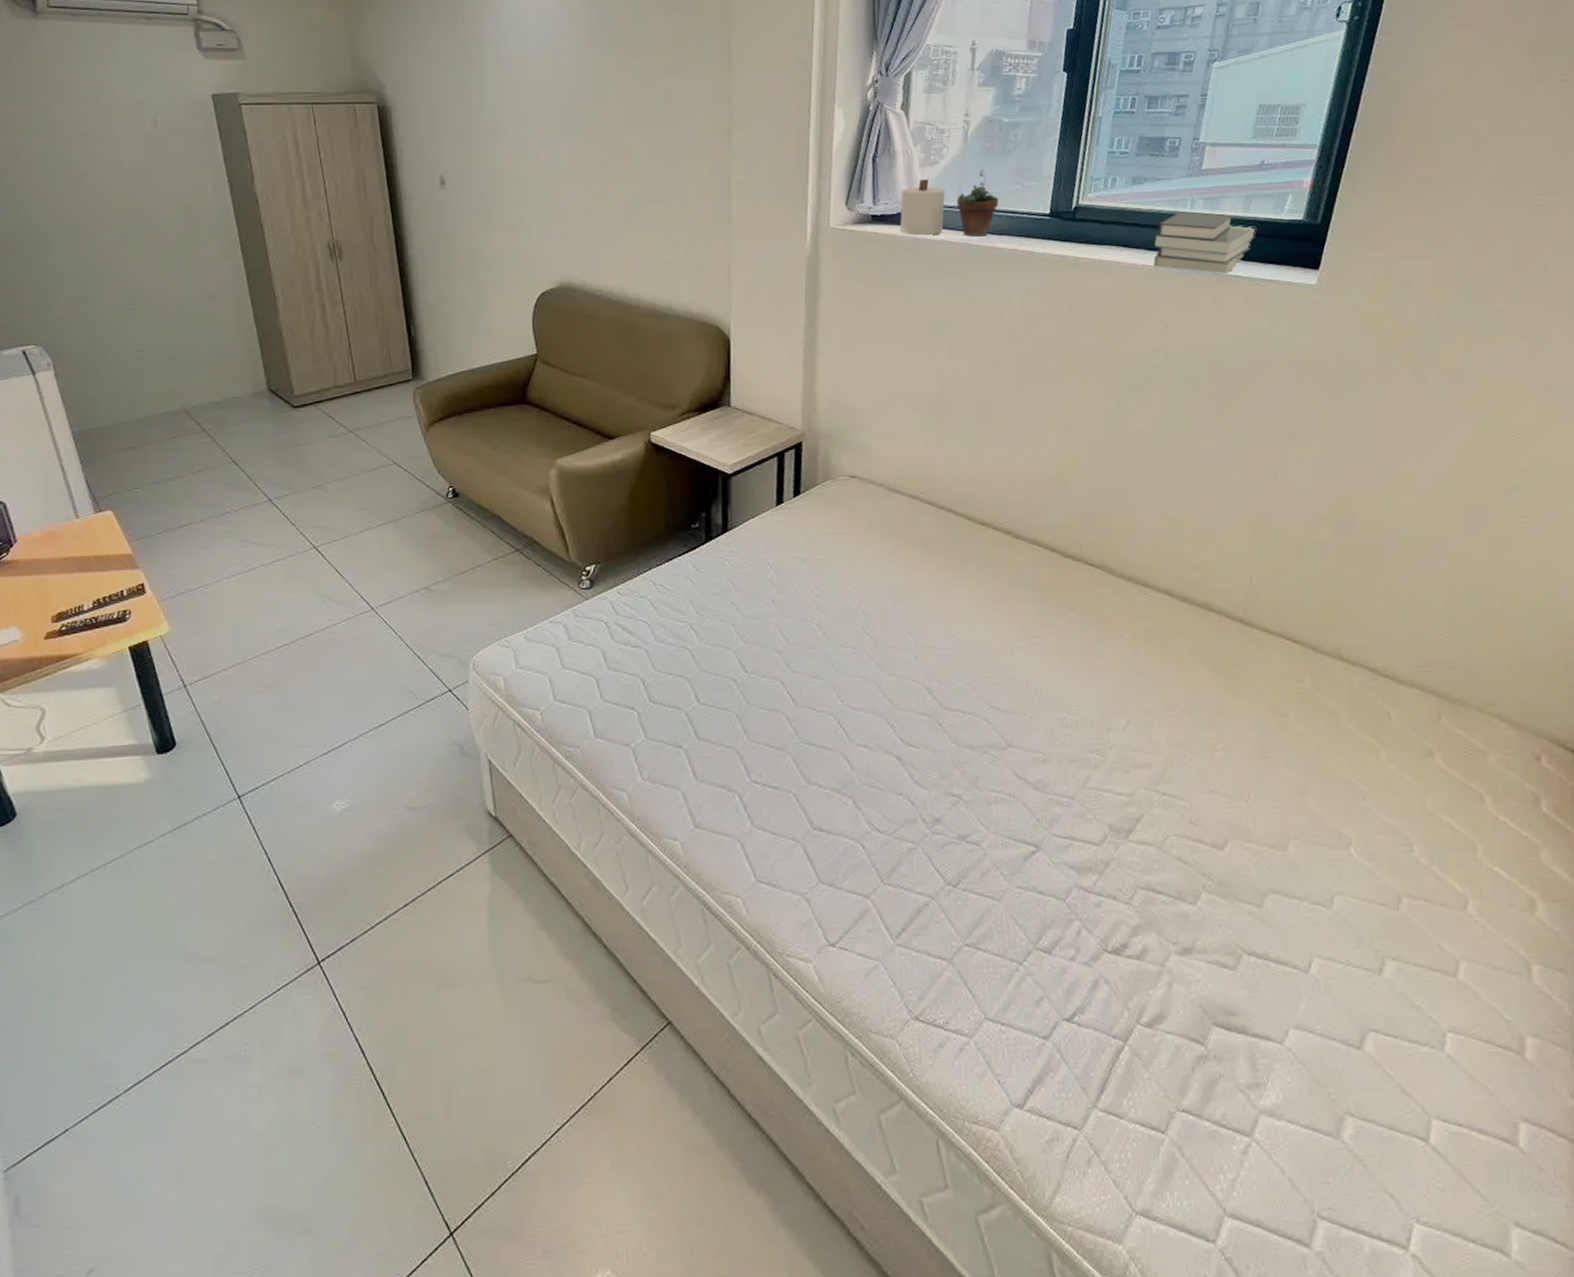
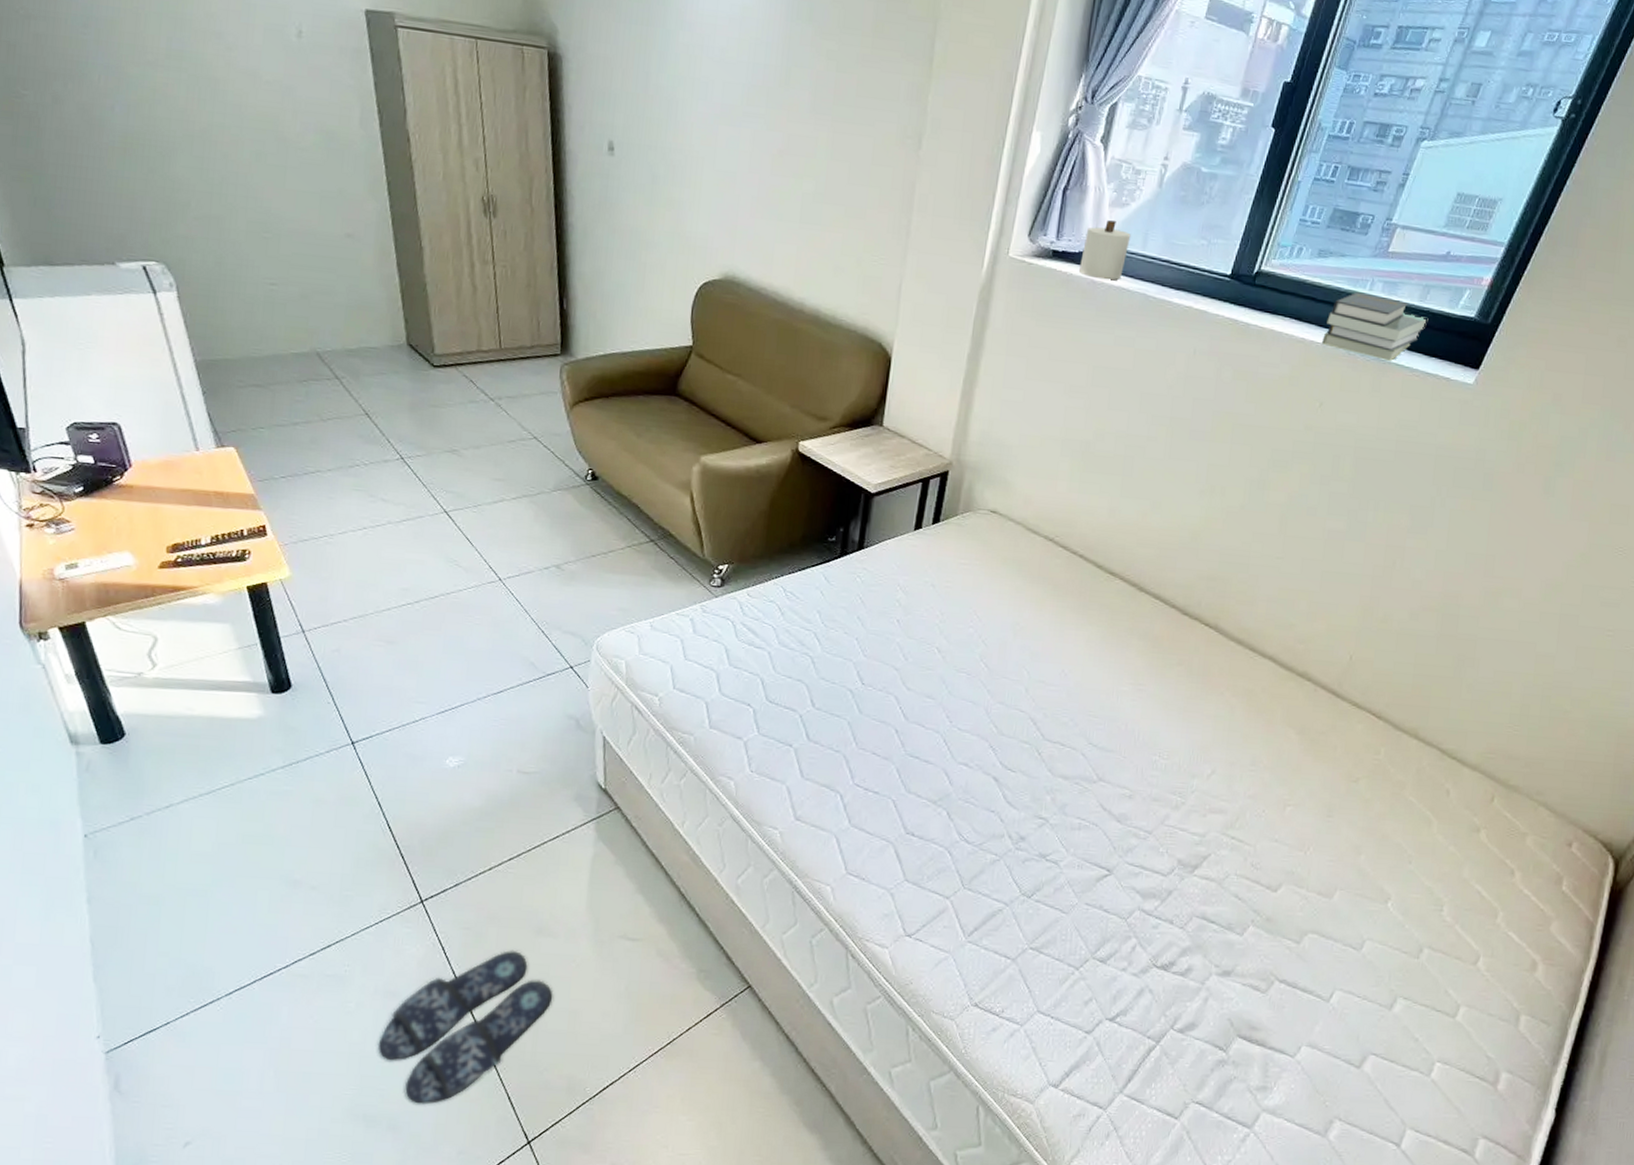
slippers: none [283,1007,463,1199] -> present [378,949,553,1105]
succulent plant: present [956,169,999,237] -> none [1140,218,1182,289]

